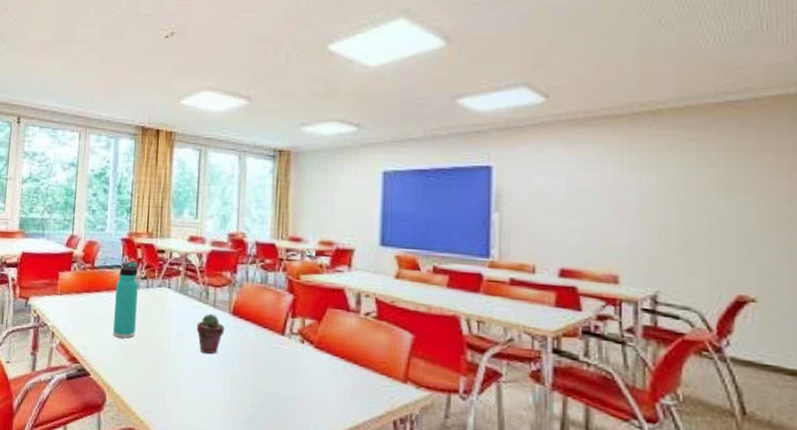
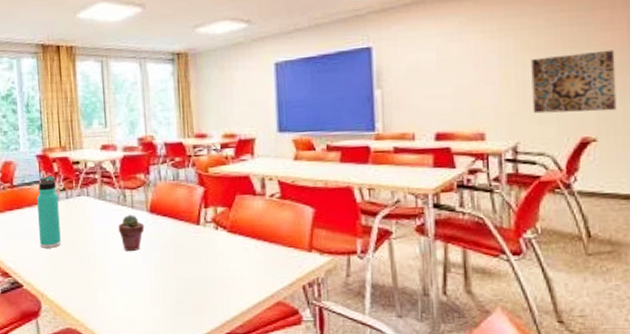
wall art: none [677,198,782,269] -> present [531,50,617,114]

